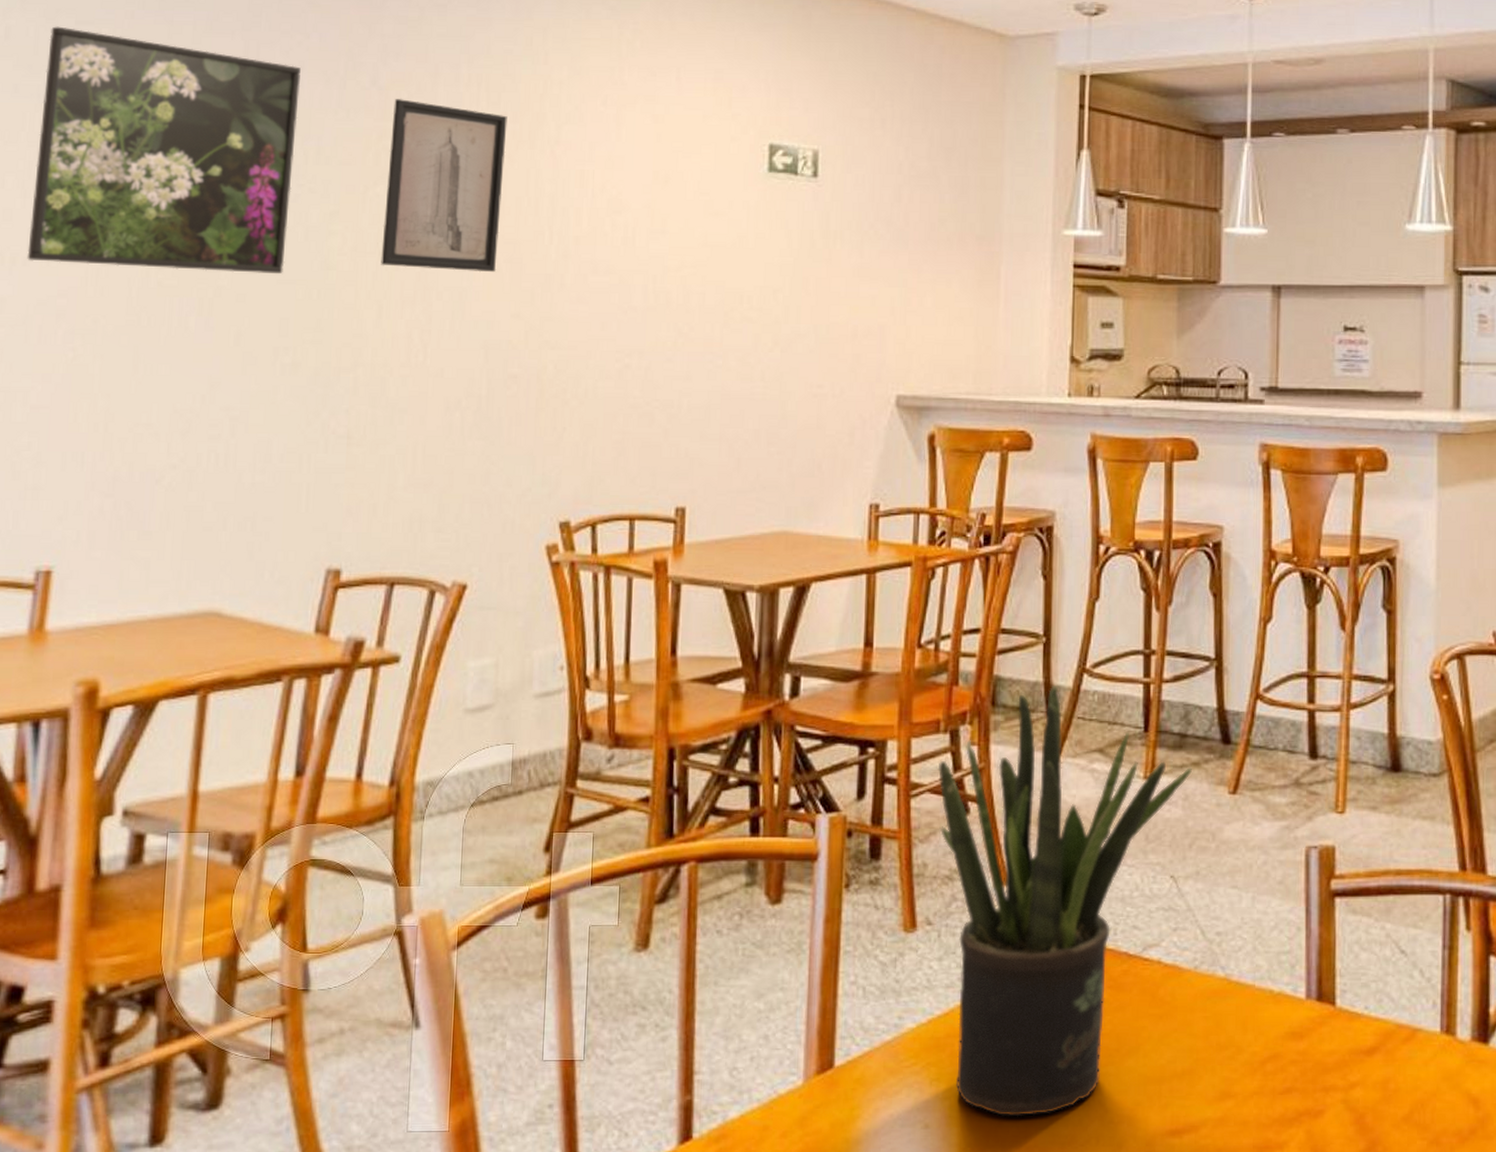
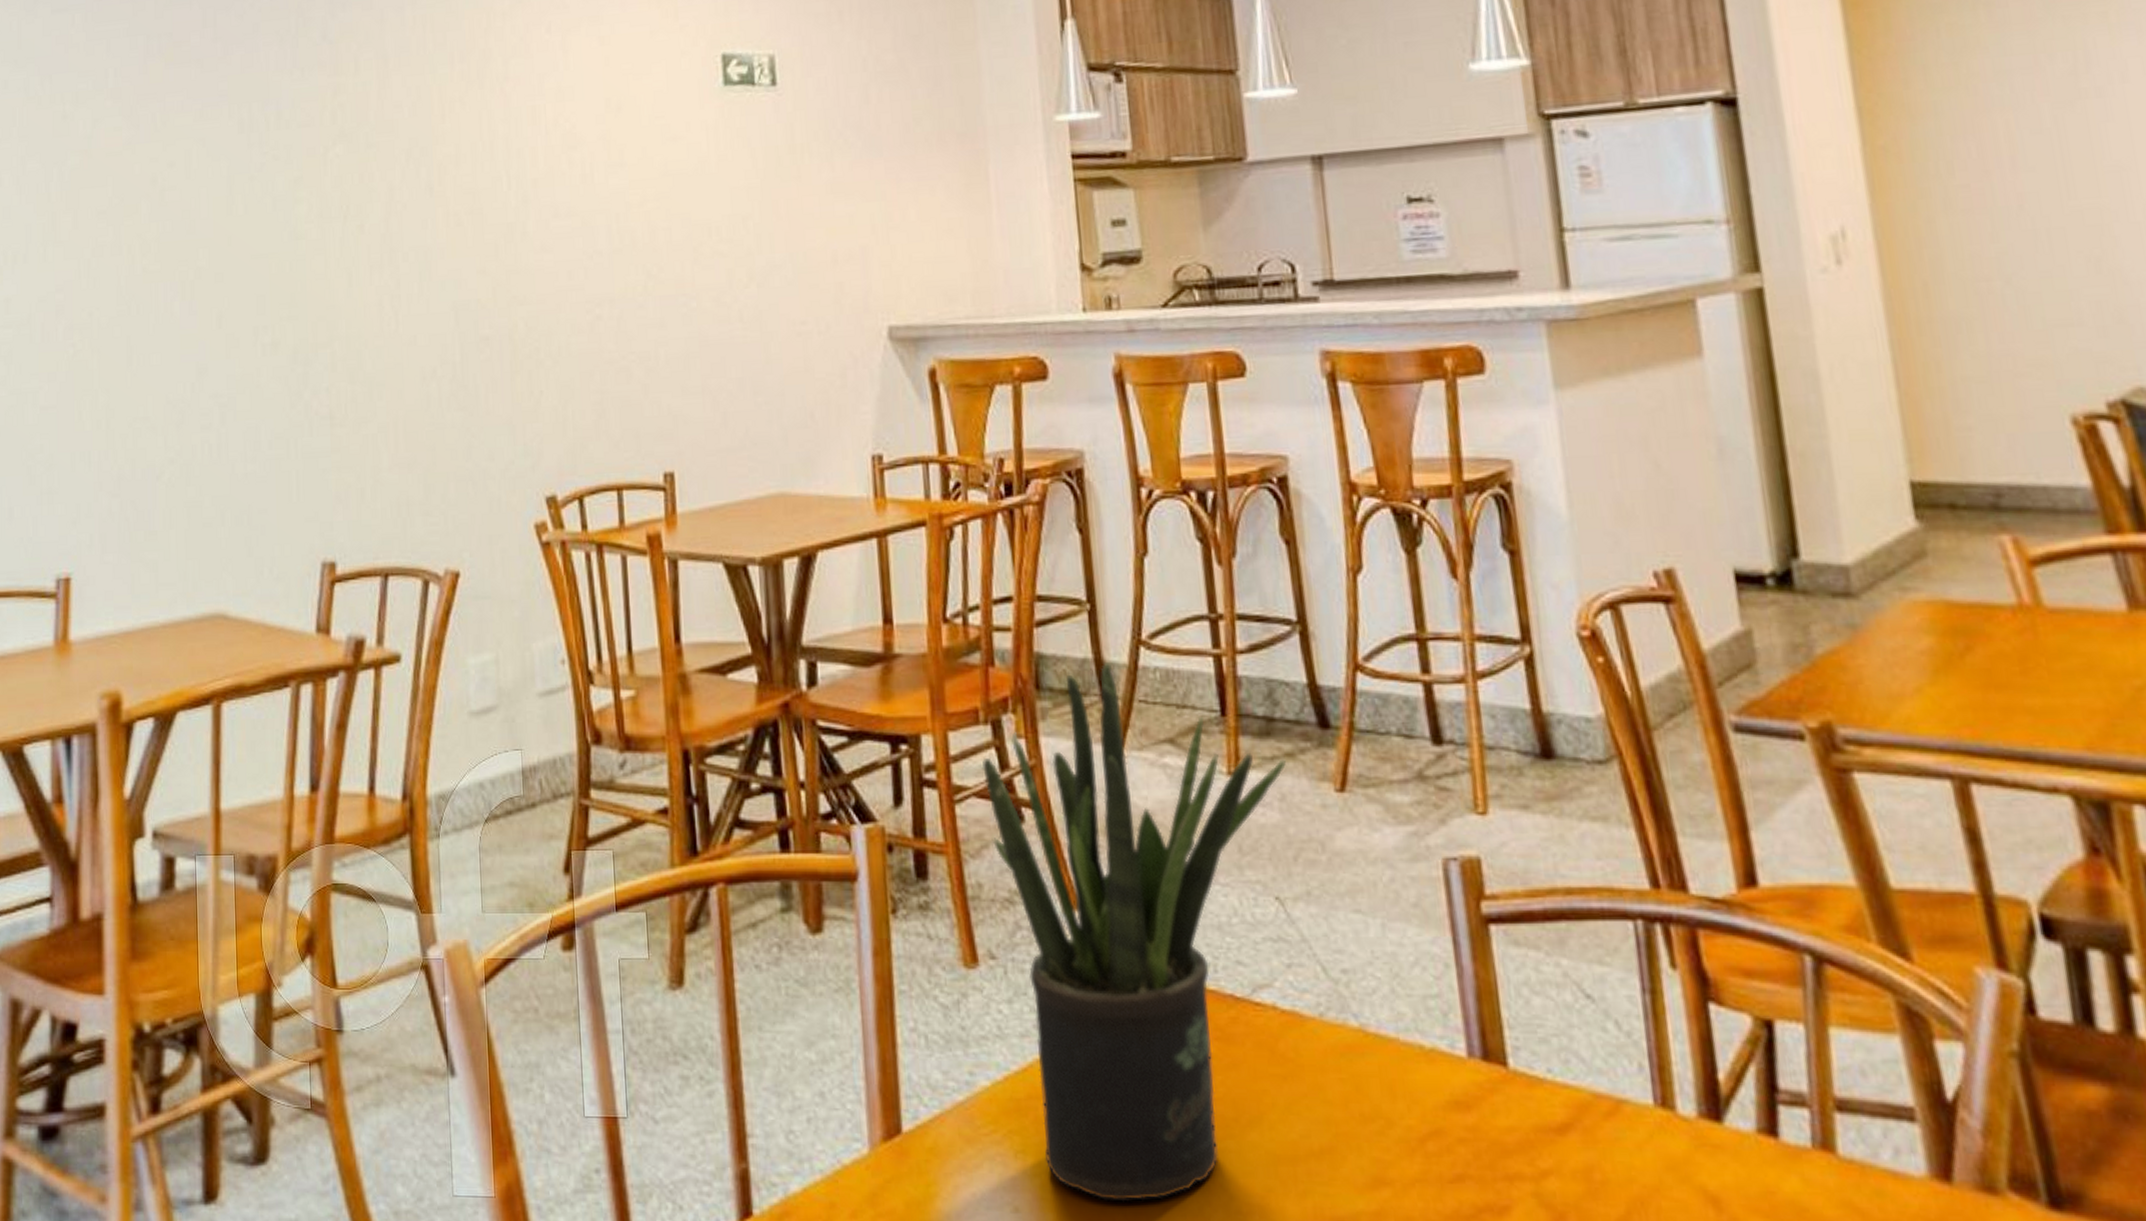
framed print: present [27,26,301,274] -> none [26,17,257,258]
wall art: present [381,99,508,273] -> none [344,51,459,231]

